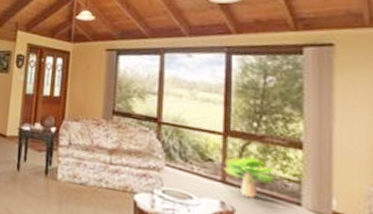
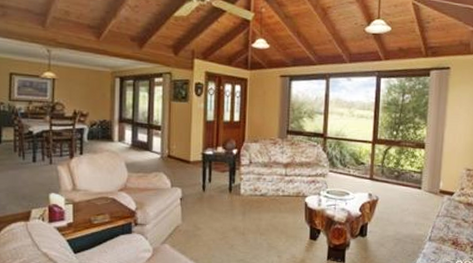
potted plant: present [223,156,277,199] -> none [371,158,407,188]

